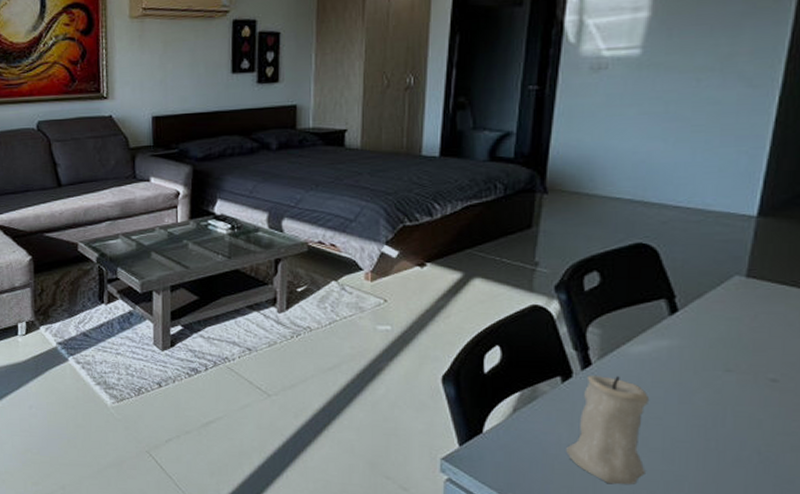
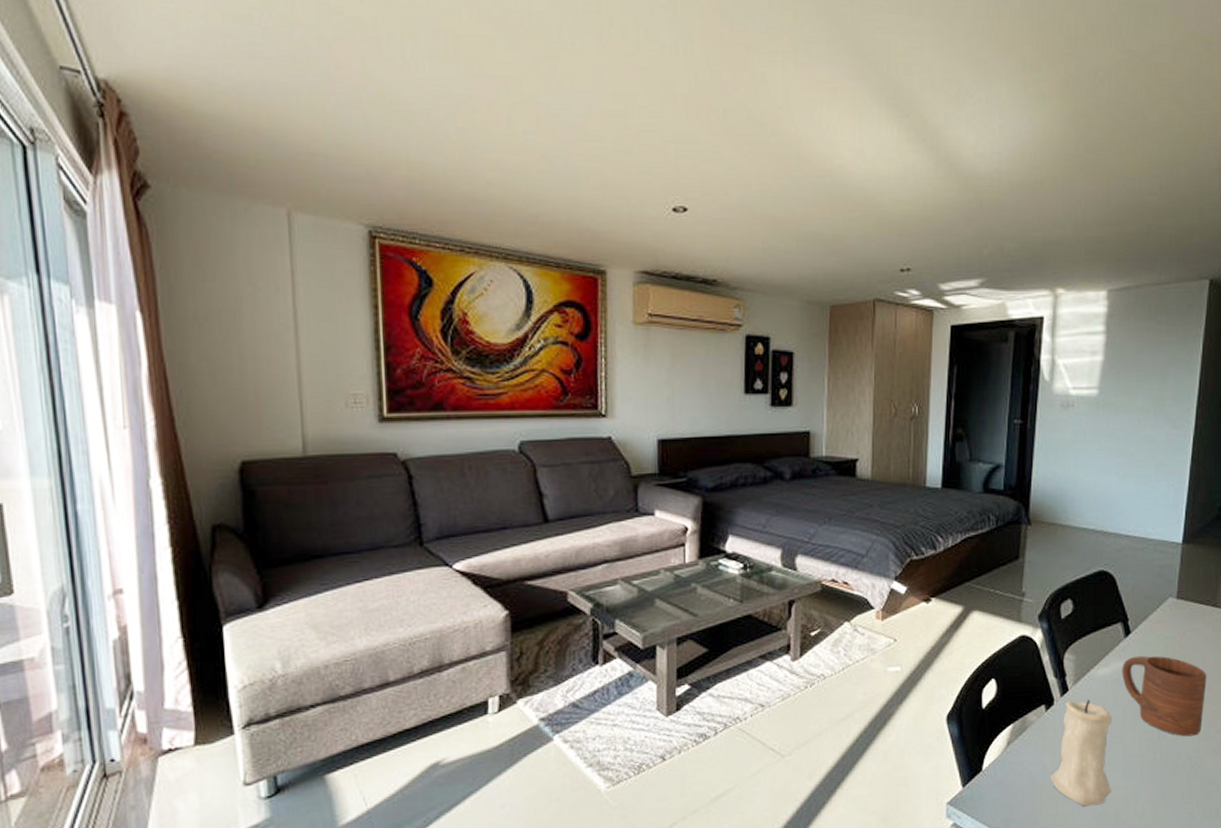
cup: none [664,335,789,429] -> present [1122,655,1207,737]

